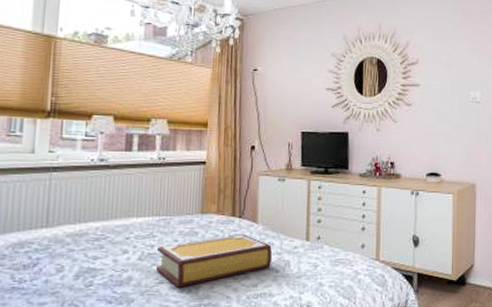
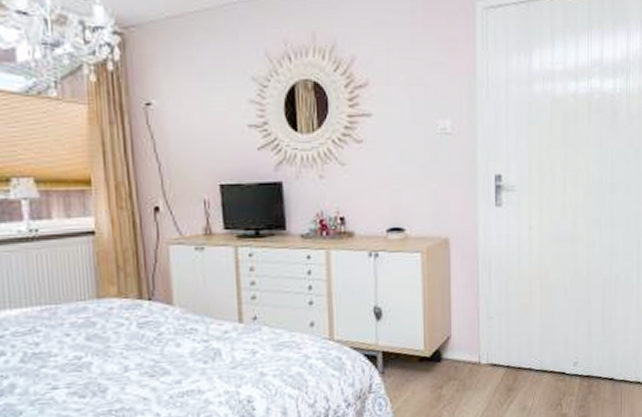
book: present [156,234,273,288] -> none [44,320,198,393]

